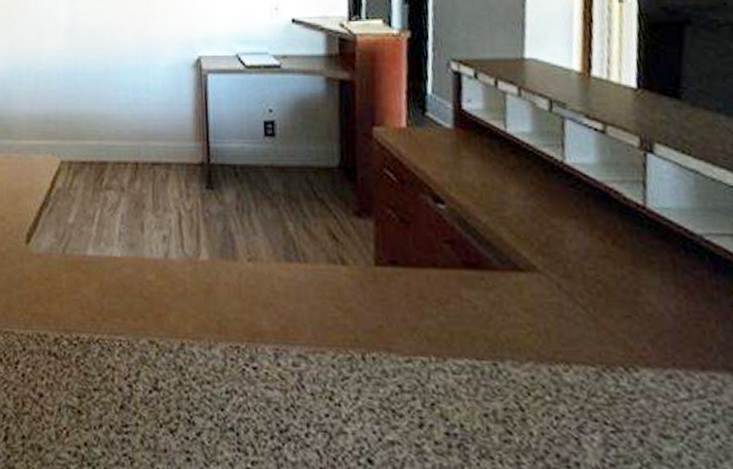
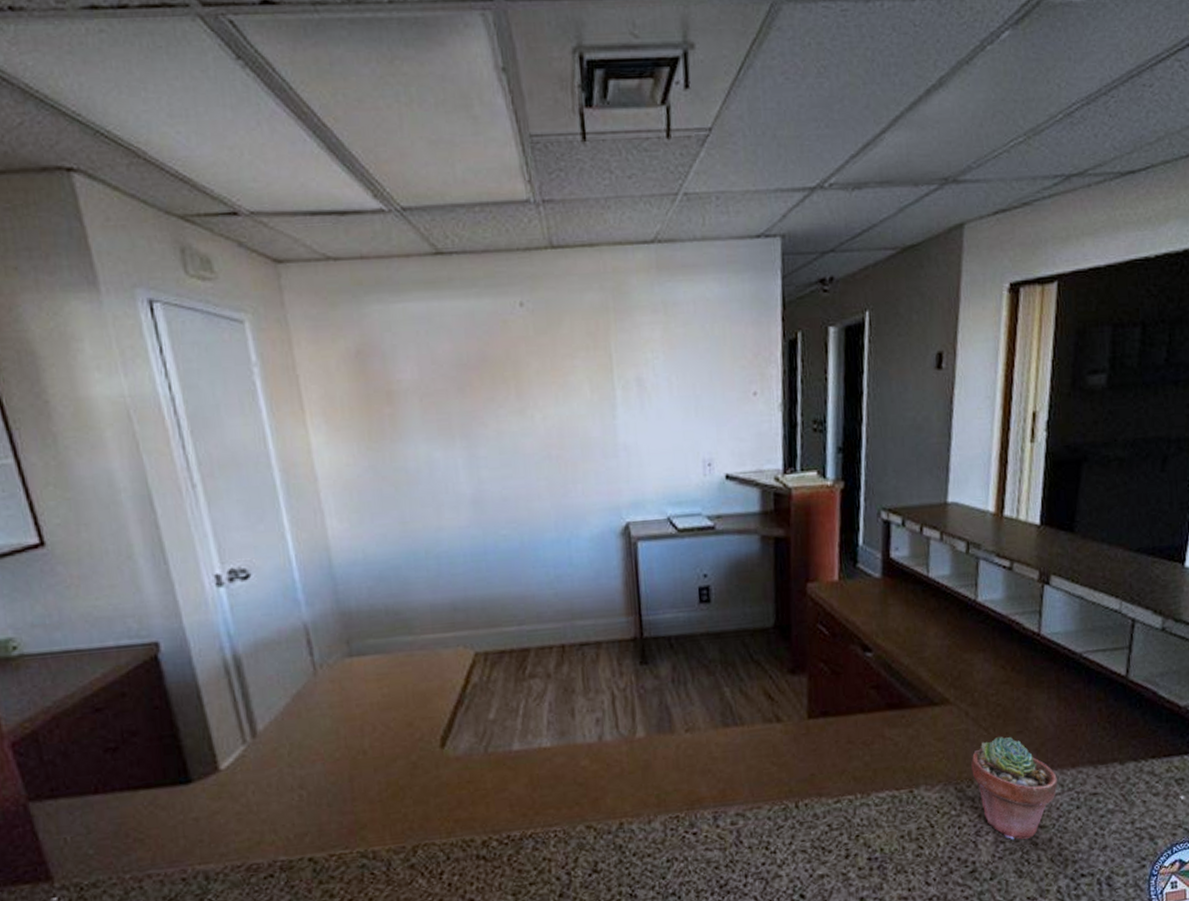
potted succulent: none [567,317,683,450] -> present [971,736,1058,840]

